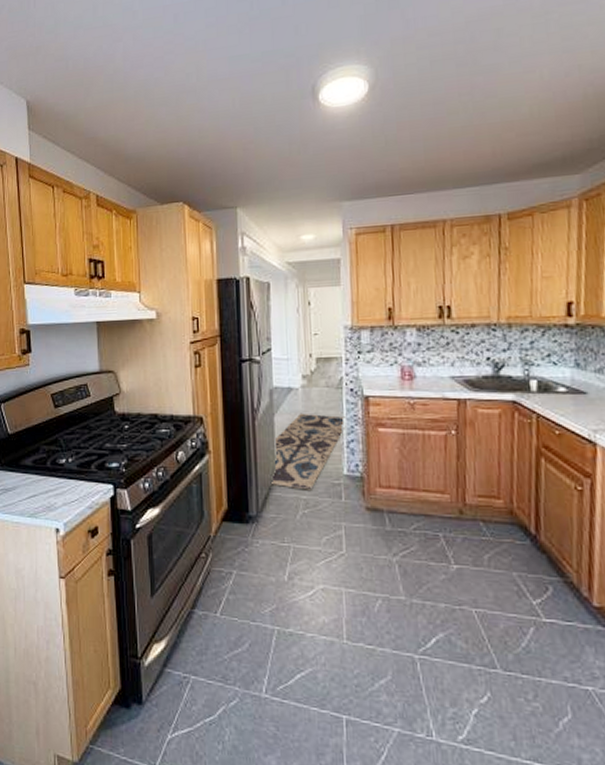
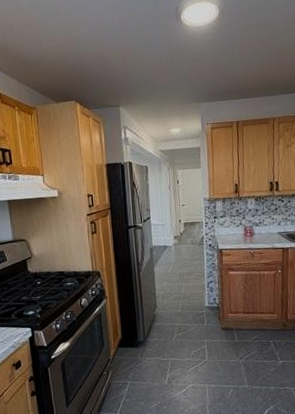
rug: present [272,413,346,490] -> none [154,264,207,320]

